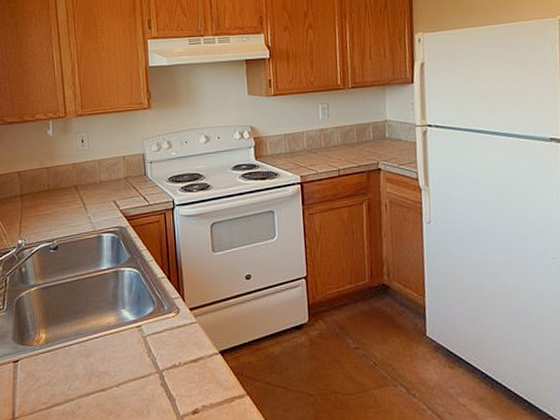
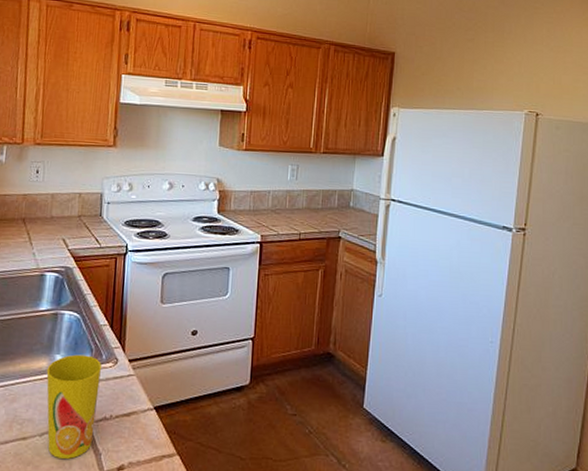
cup: none [115,307,166,406] -> present [46,354,102,459]

